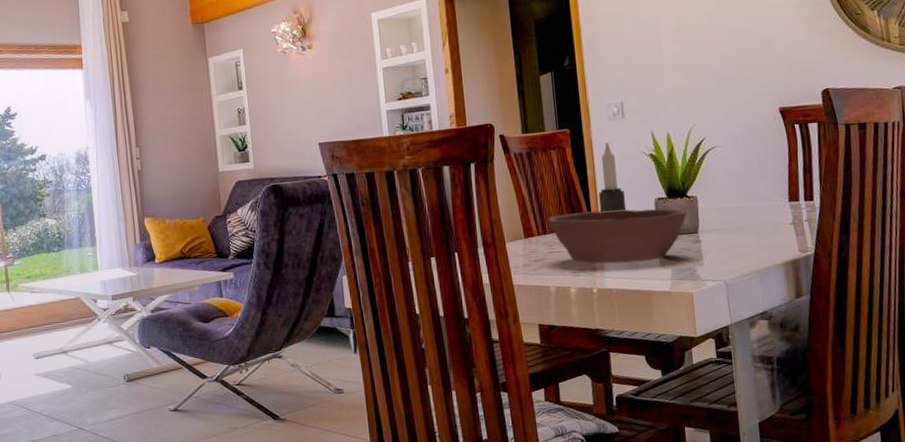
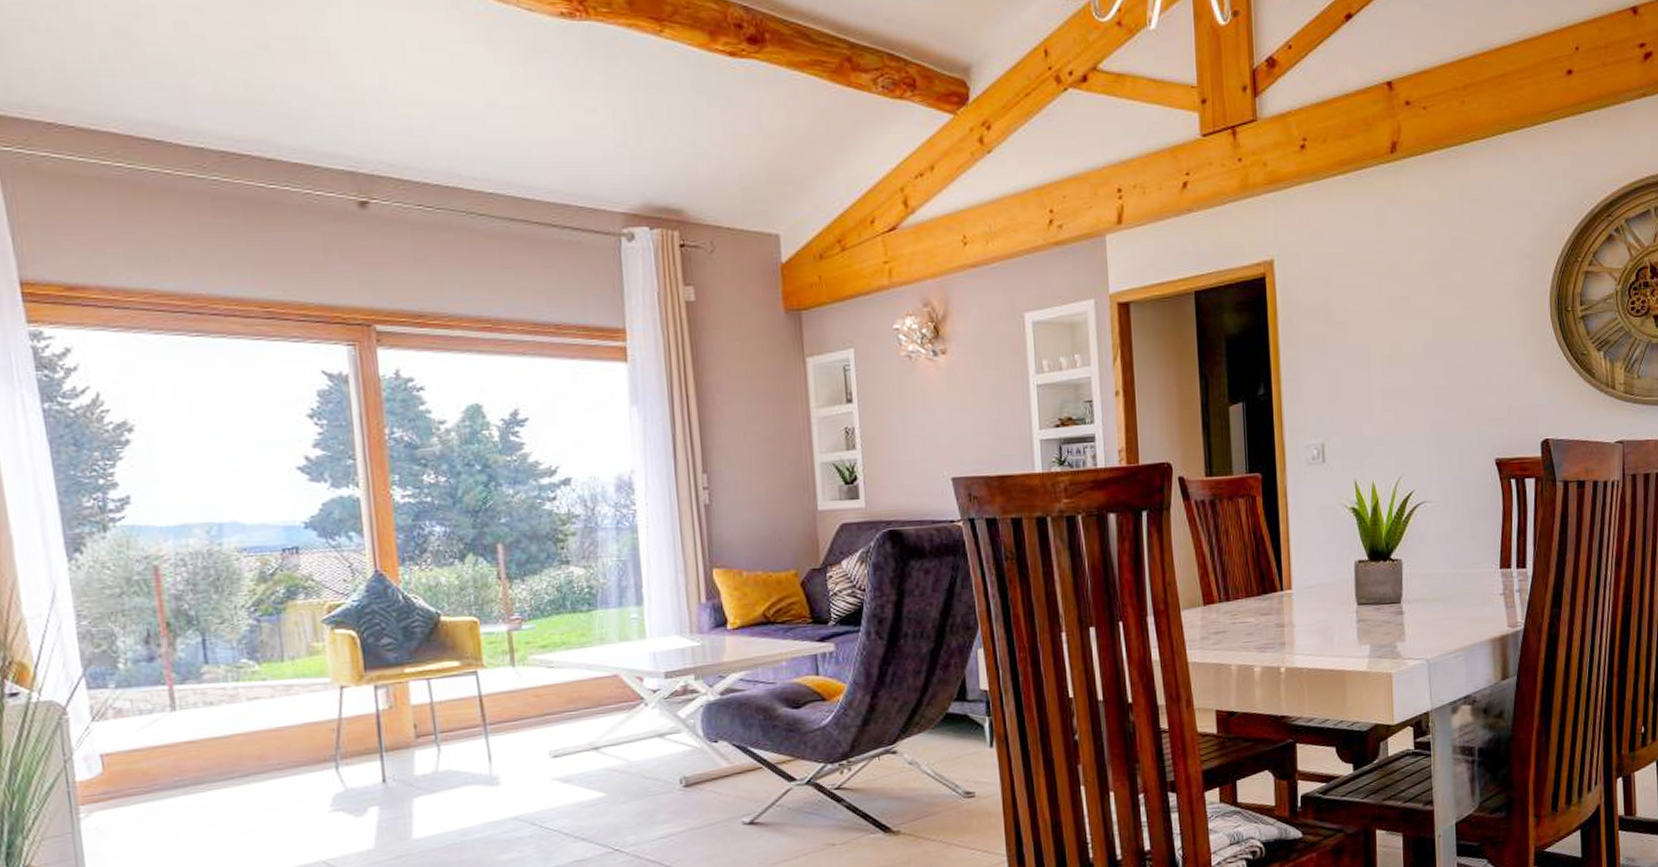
bowl: present [548,208,688,264] -> none [1232,572,1391,638]
candle: present [598,142,627,212] -> none [1291,491,1323,576]

